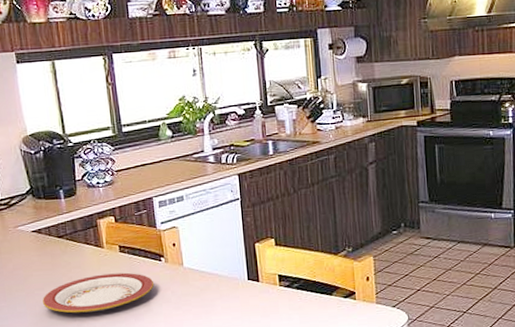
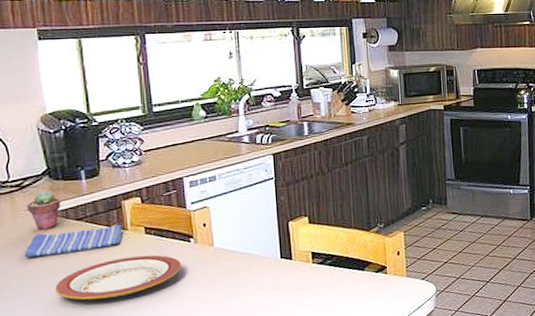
potted succulent: none [14,209,44,246] -> present [26,191,61,230]
dish towel: none [15,242,99,272] -> present [25,224,122,258]

